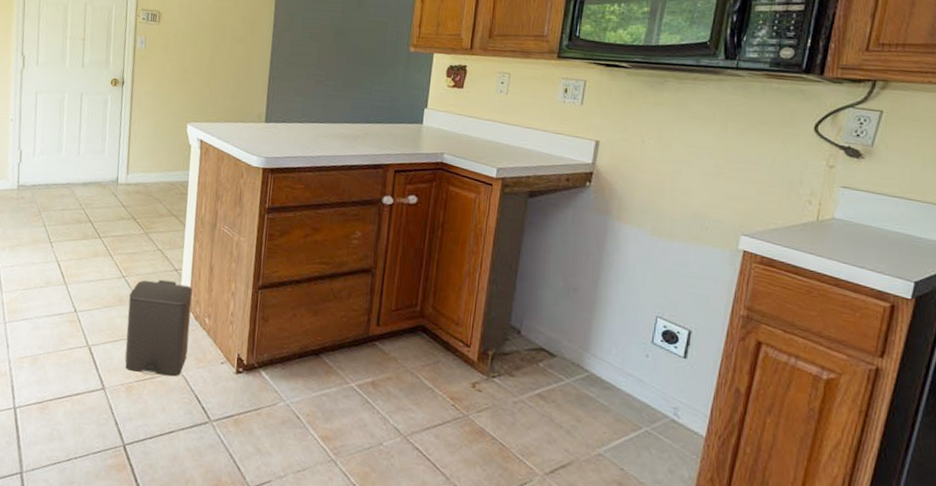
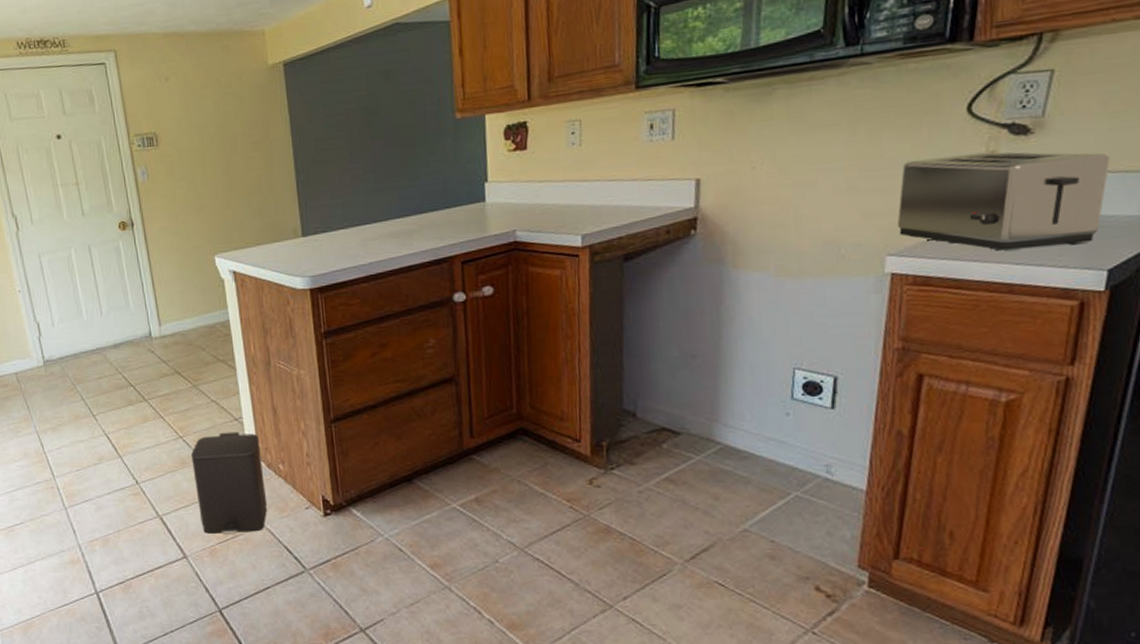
toaster: none [752,160,921,256] -> present [897,152,1110,251]

